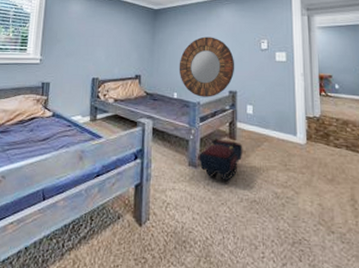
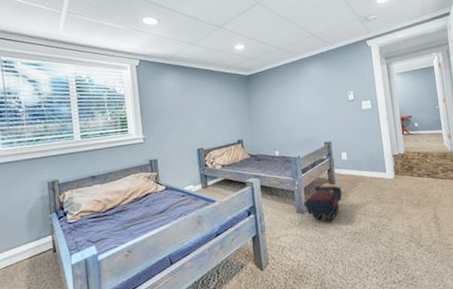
home mirror: present [179,36,235,98] -> none [276,95,327,152]

